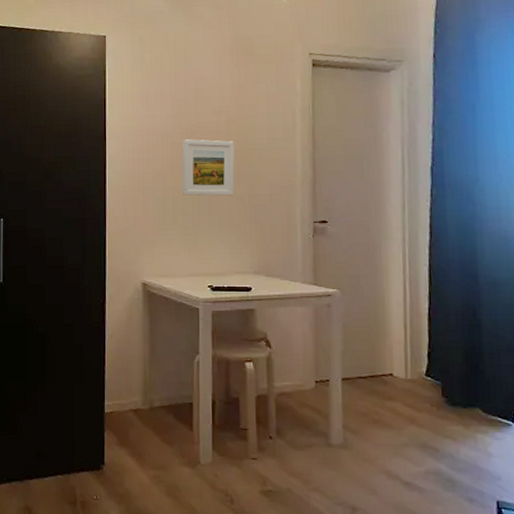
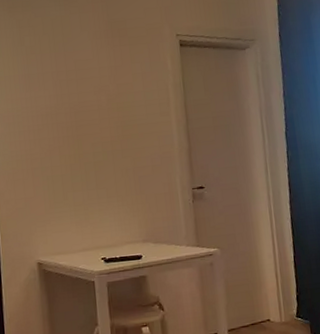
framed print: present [182,139,235,196] -> none [67,118,119,173]

